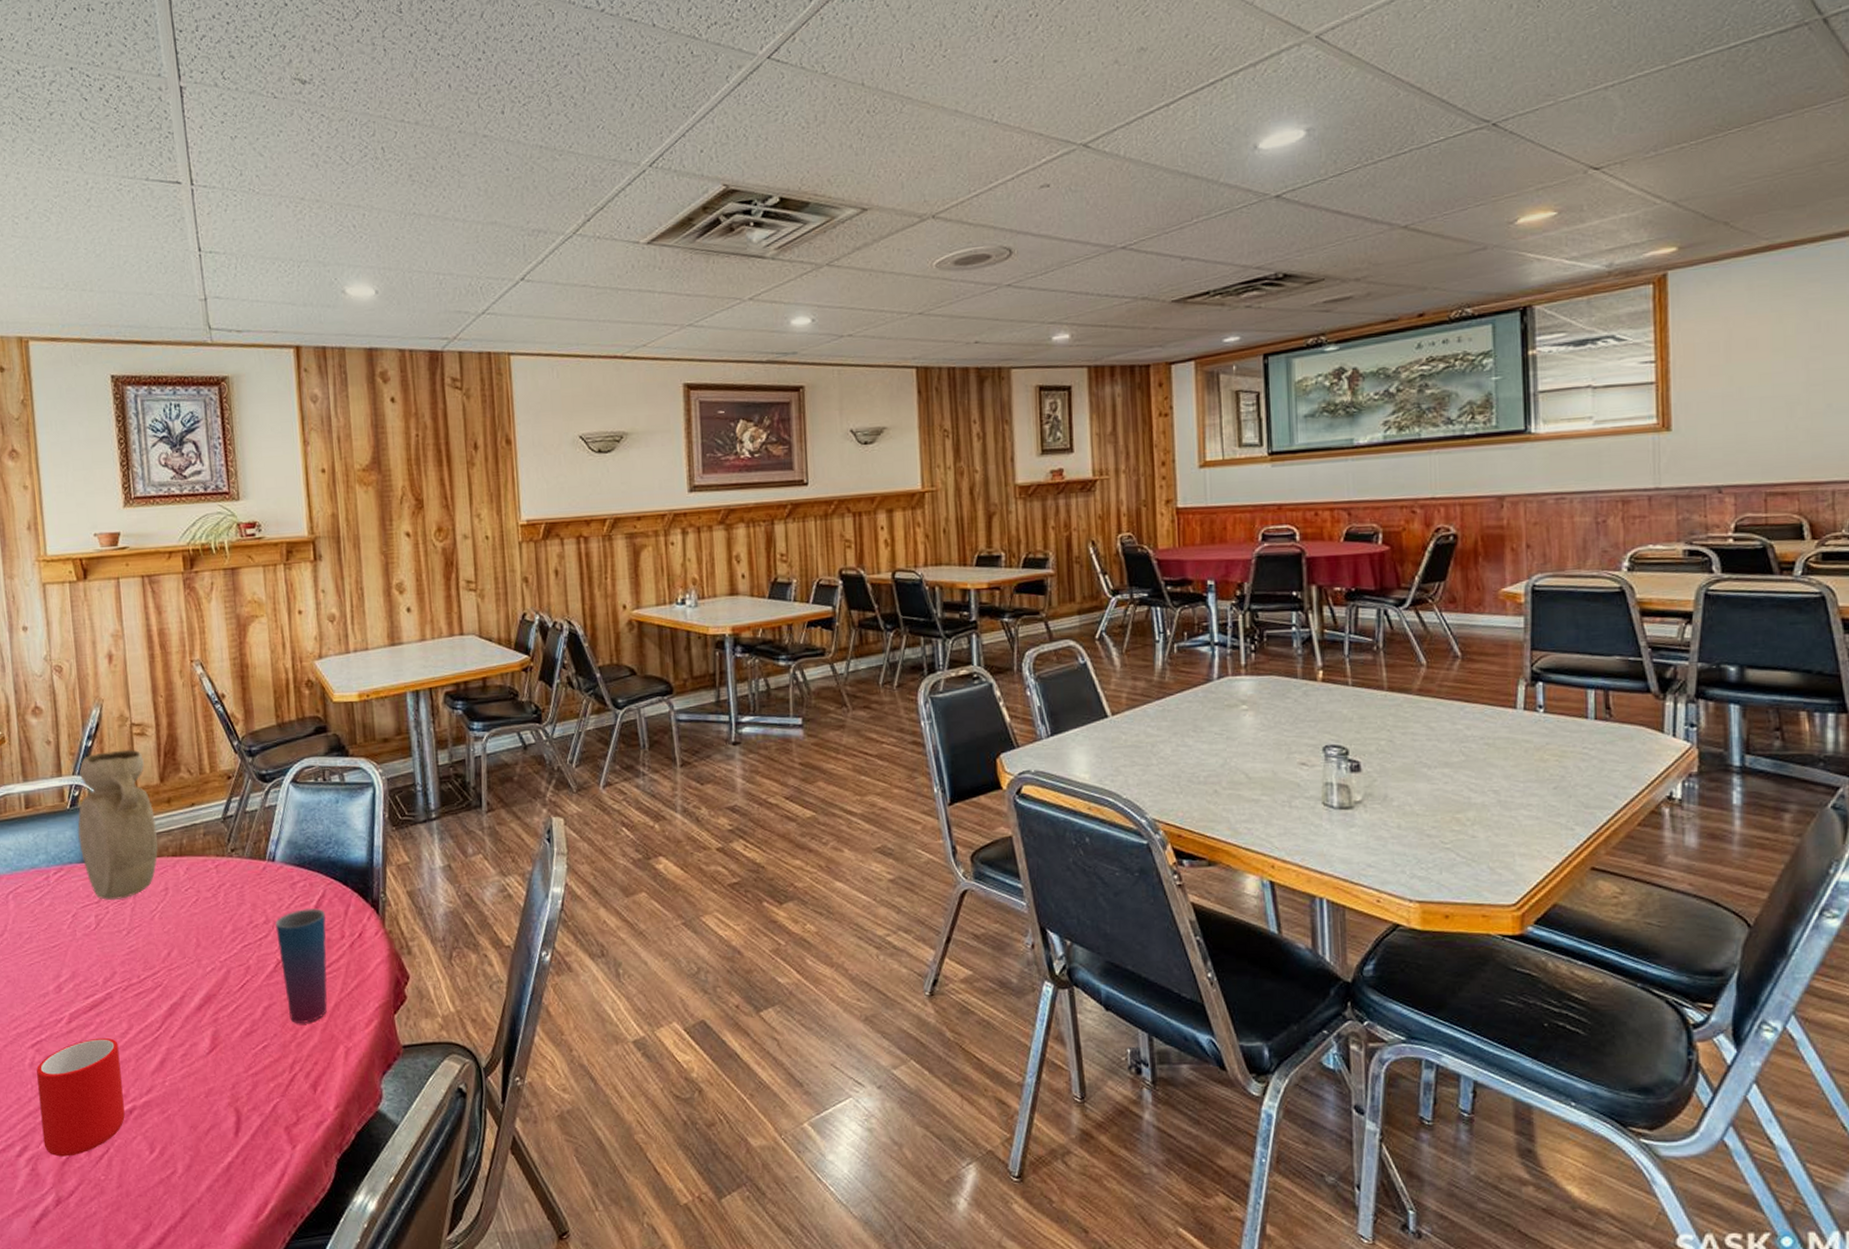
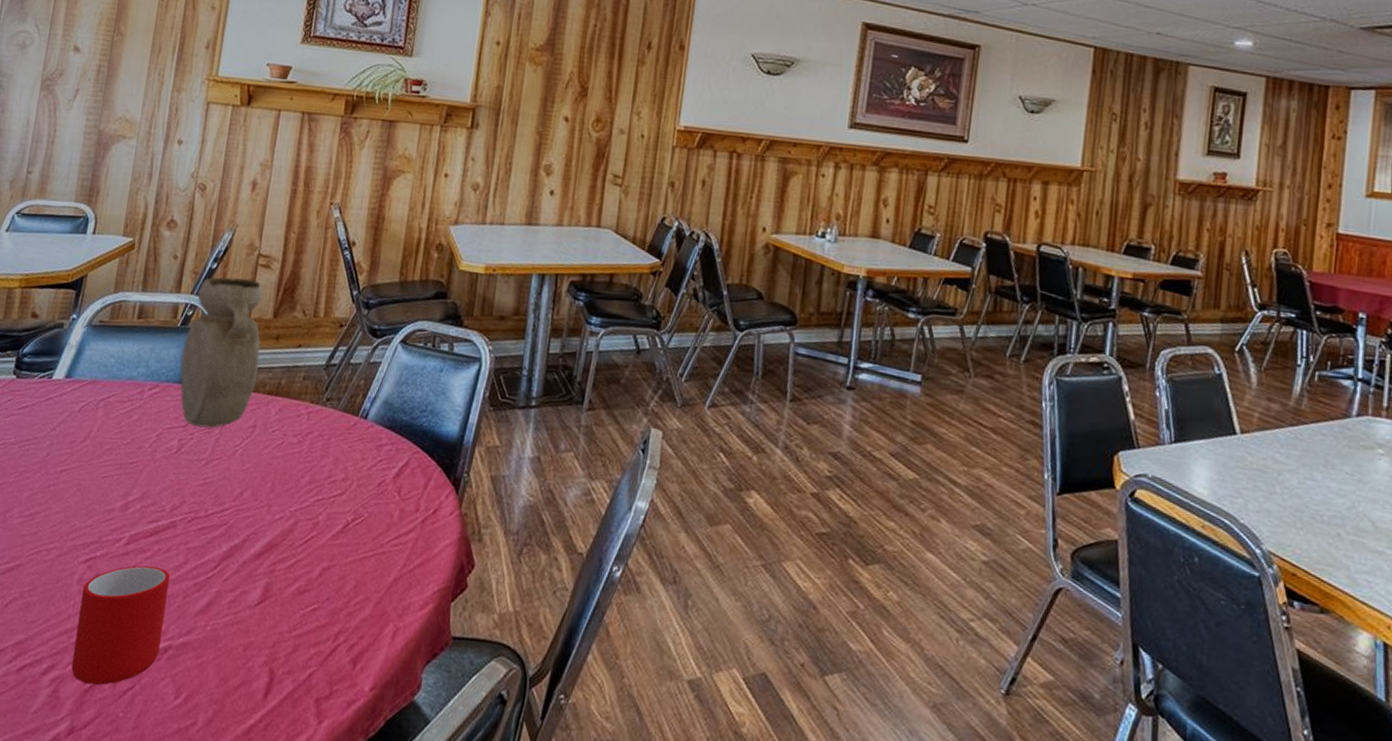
cup: present [275,907,328,1023] -> none [346,473,405,593]

